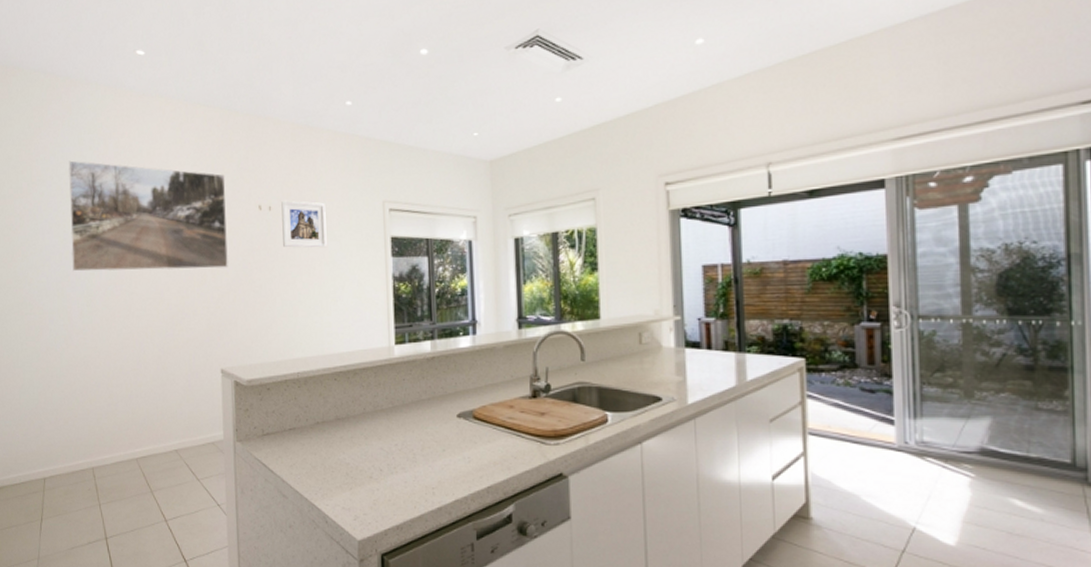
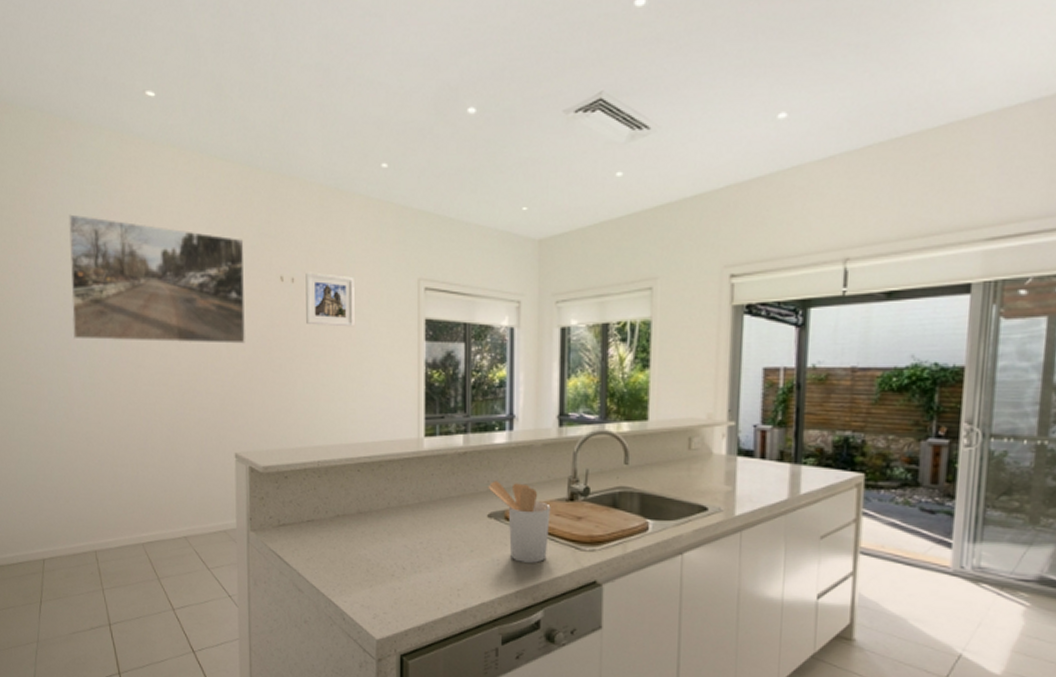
utensil holder: none [455,382,516,459] -> present [488,481,551,563]

